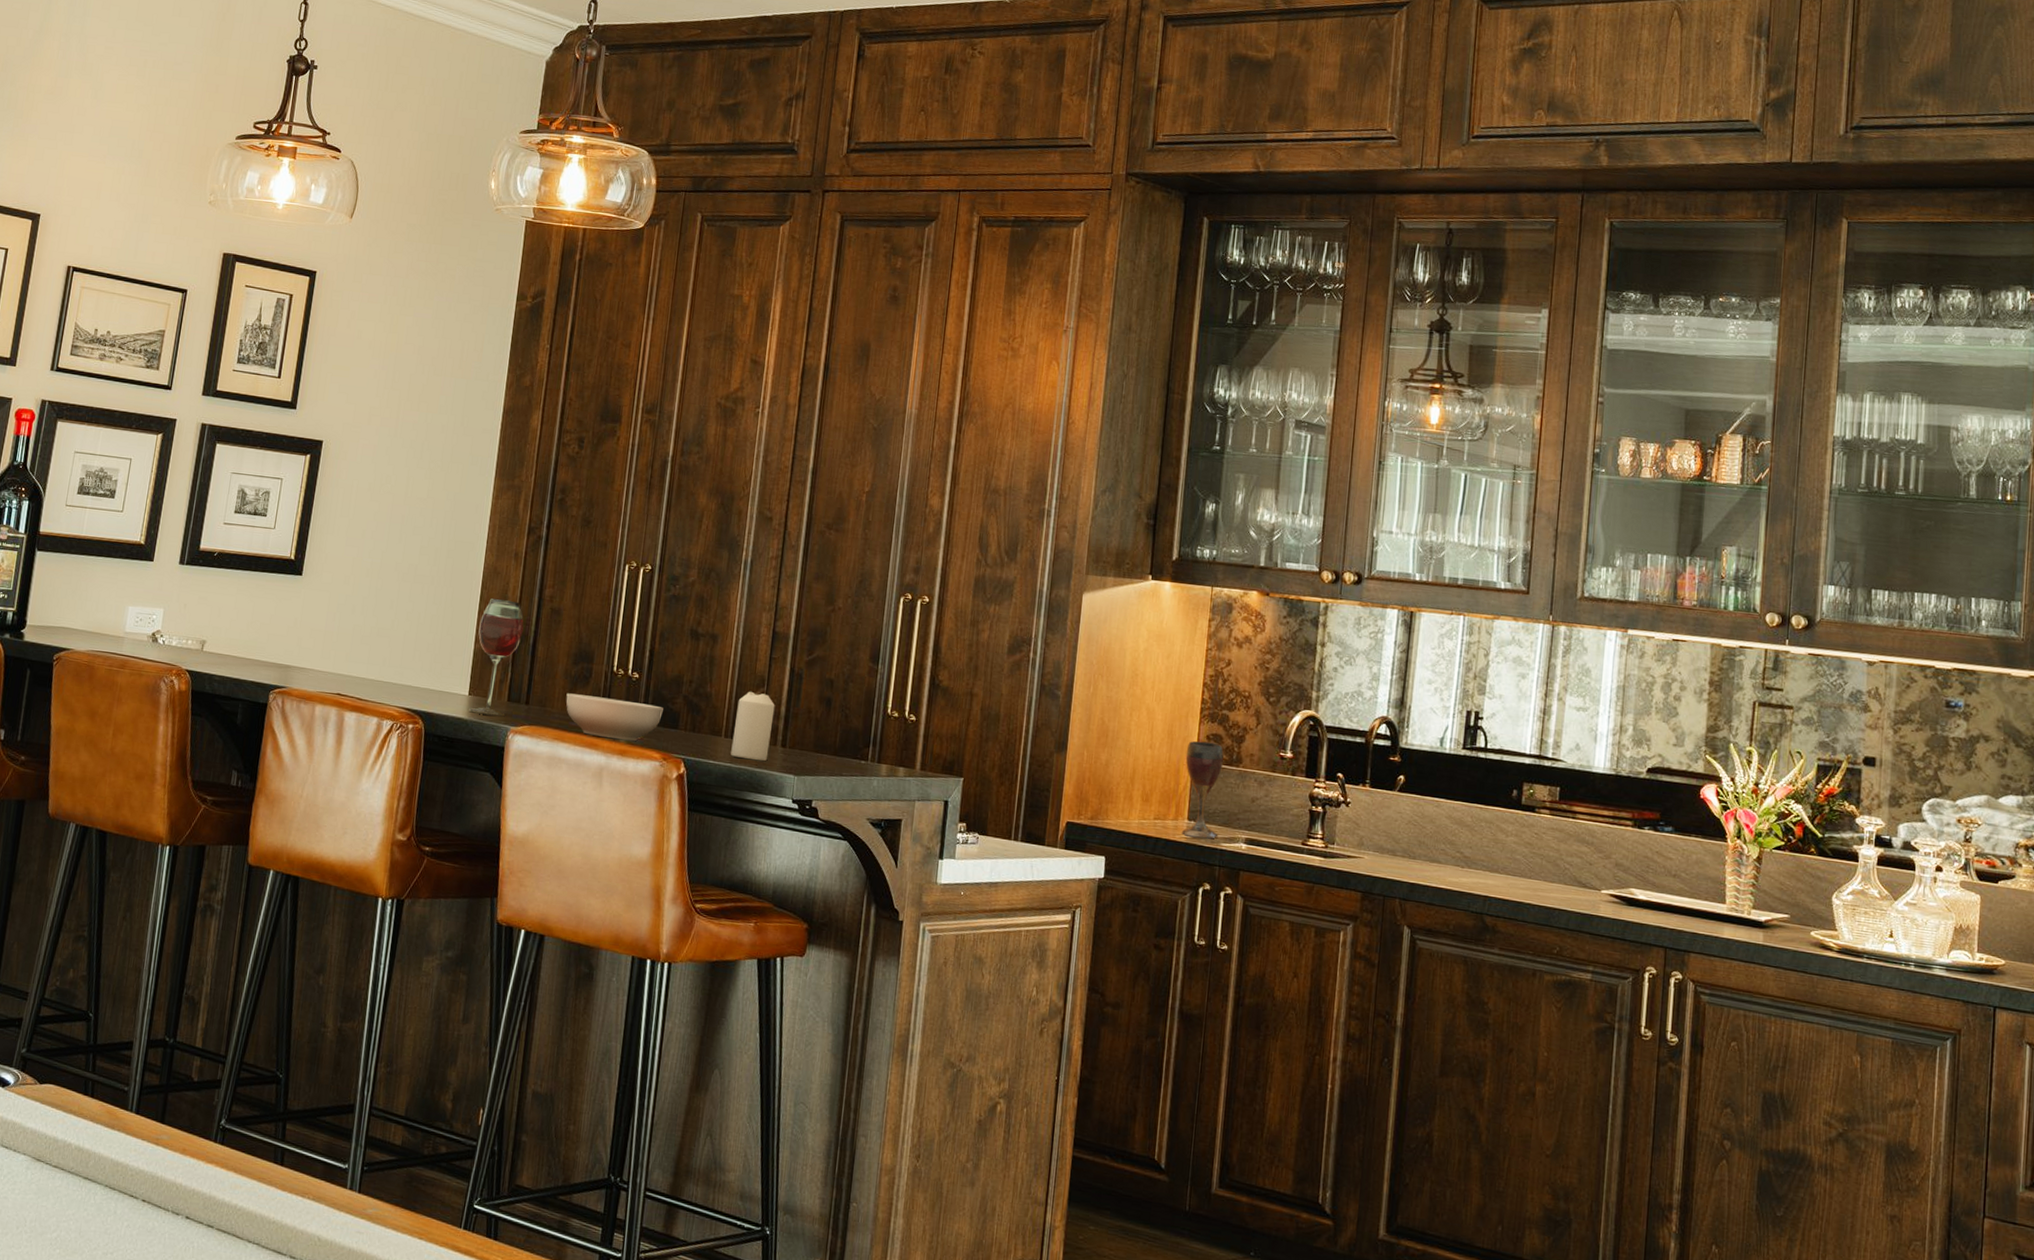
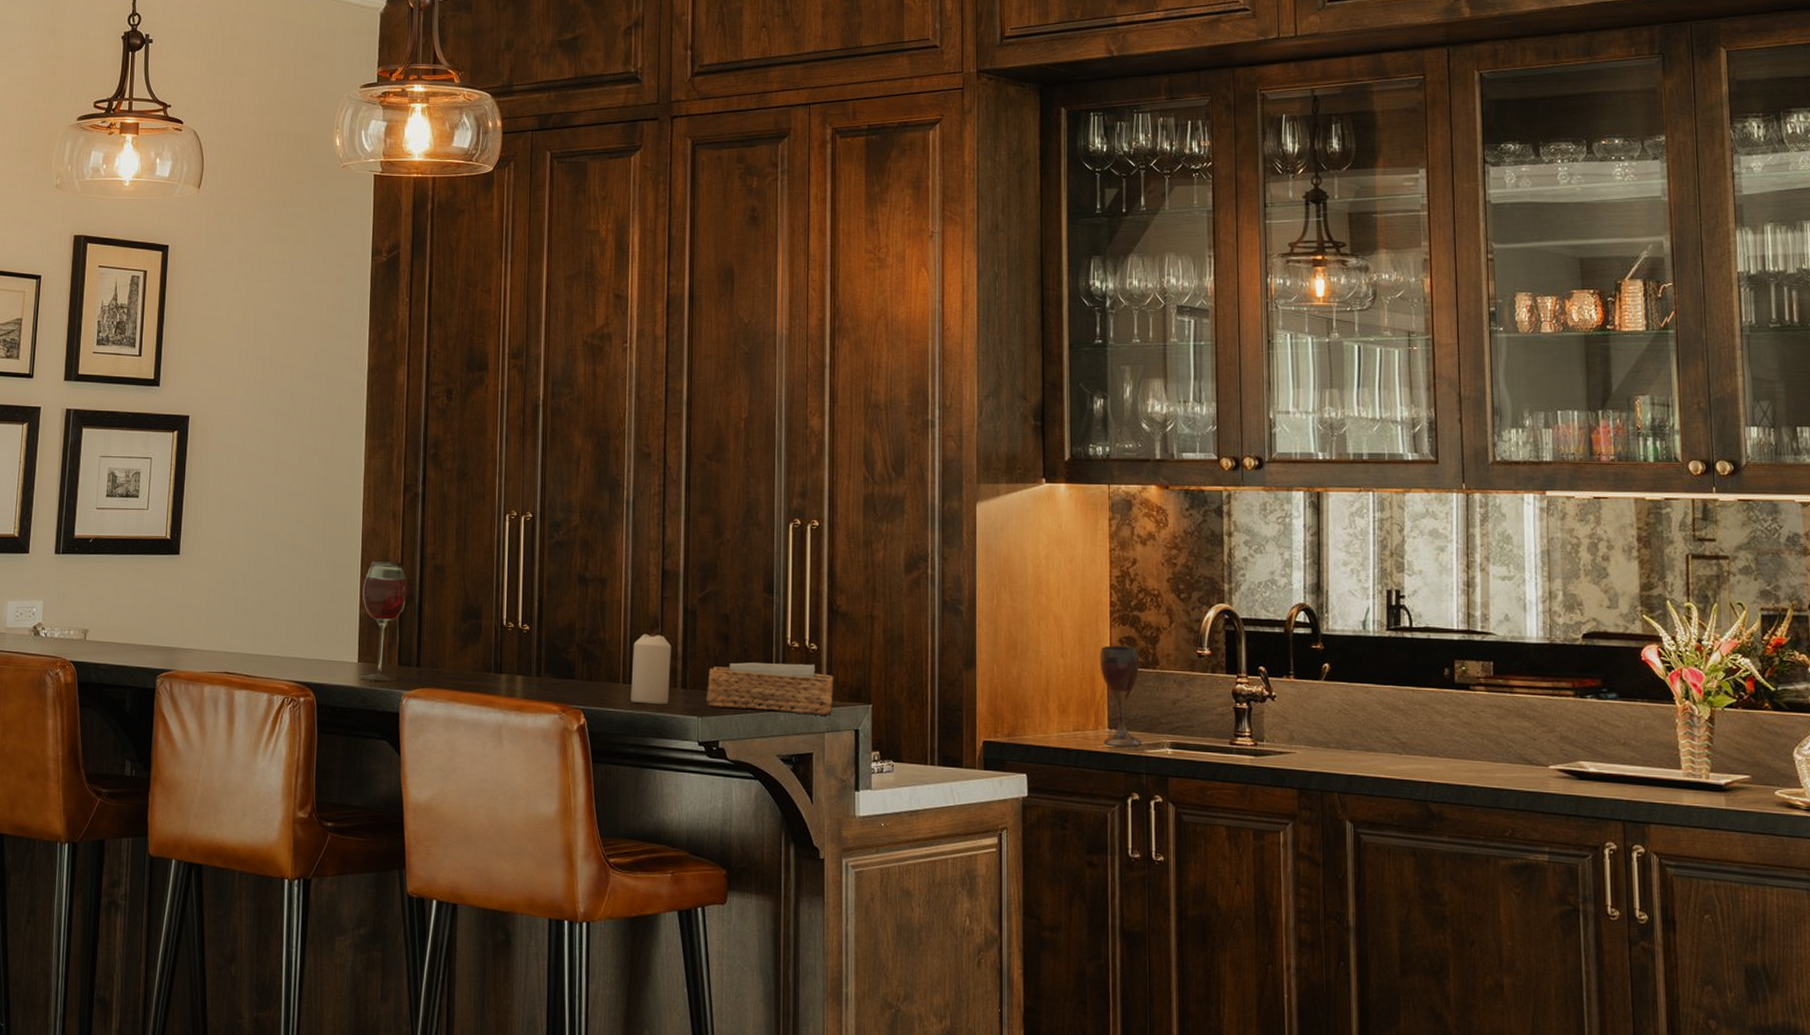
bowl: present [566,693,663,742] -> none [457,651,558,696]
napkin holder: none [803,726,930,785] -> present [706,662,834,716]

